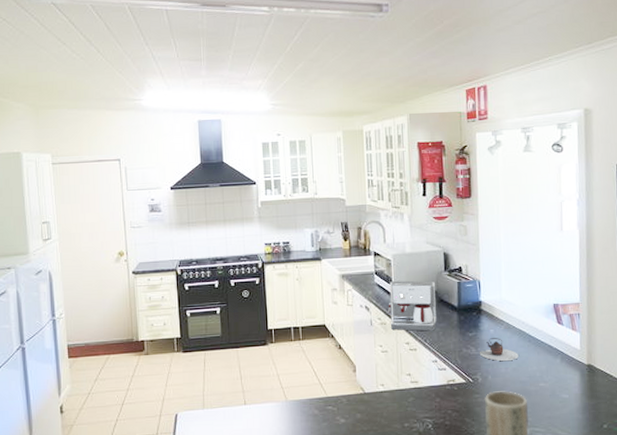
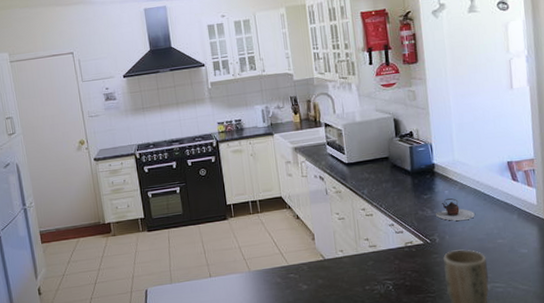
coffee maker: present [388,280,437,331] -> none [341,147,391,198]

